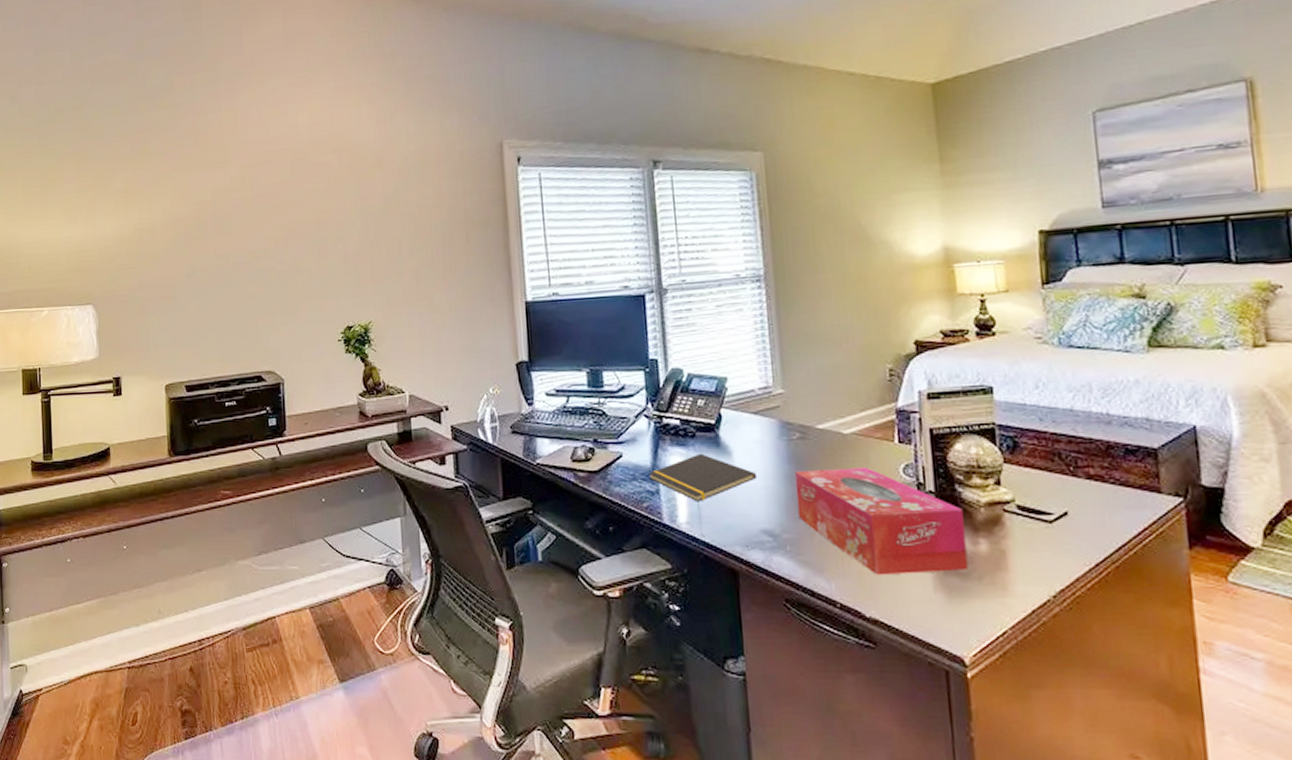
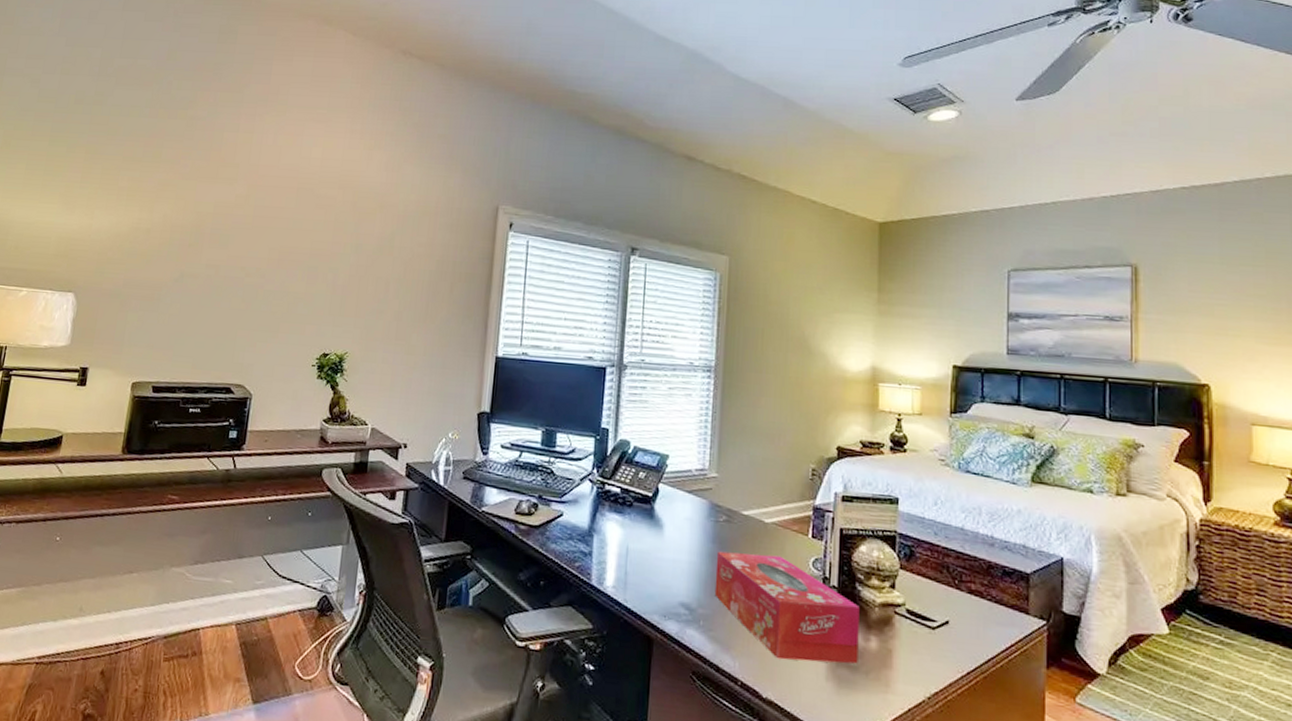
notepad: present [649,453,758,502] -> none [585,522,683,569]

